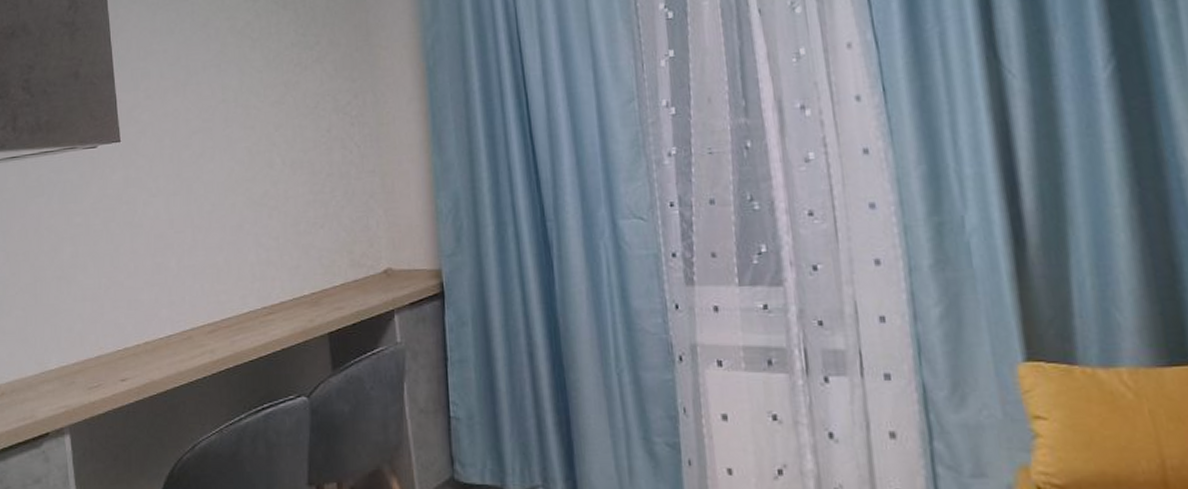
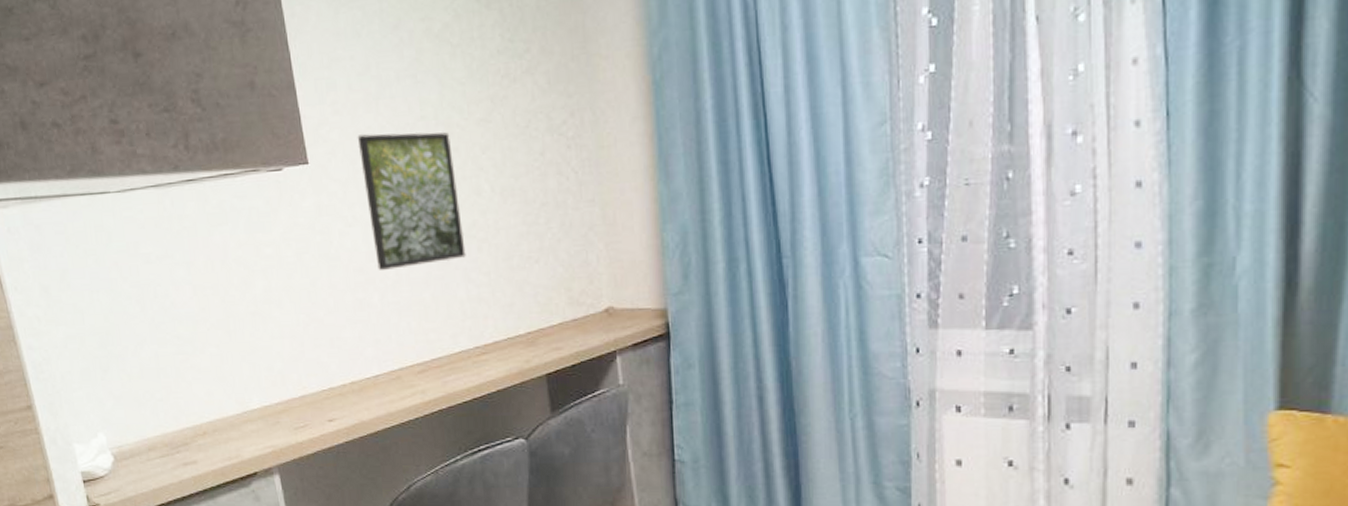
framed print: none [165,113,257,236] -> present [357,132,466,270]

